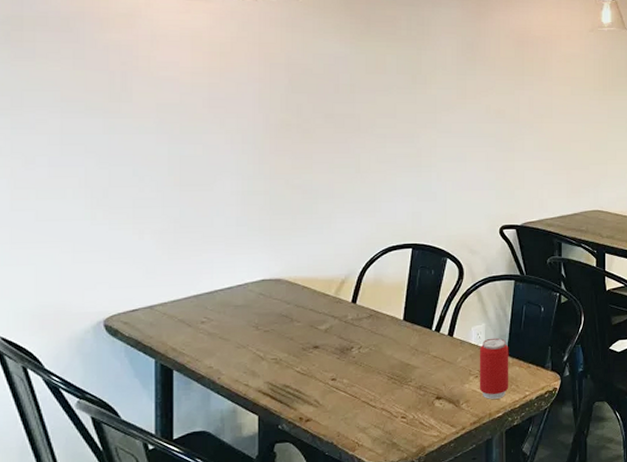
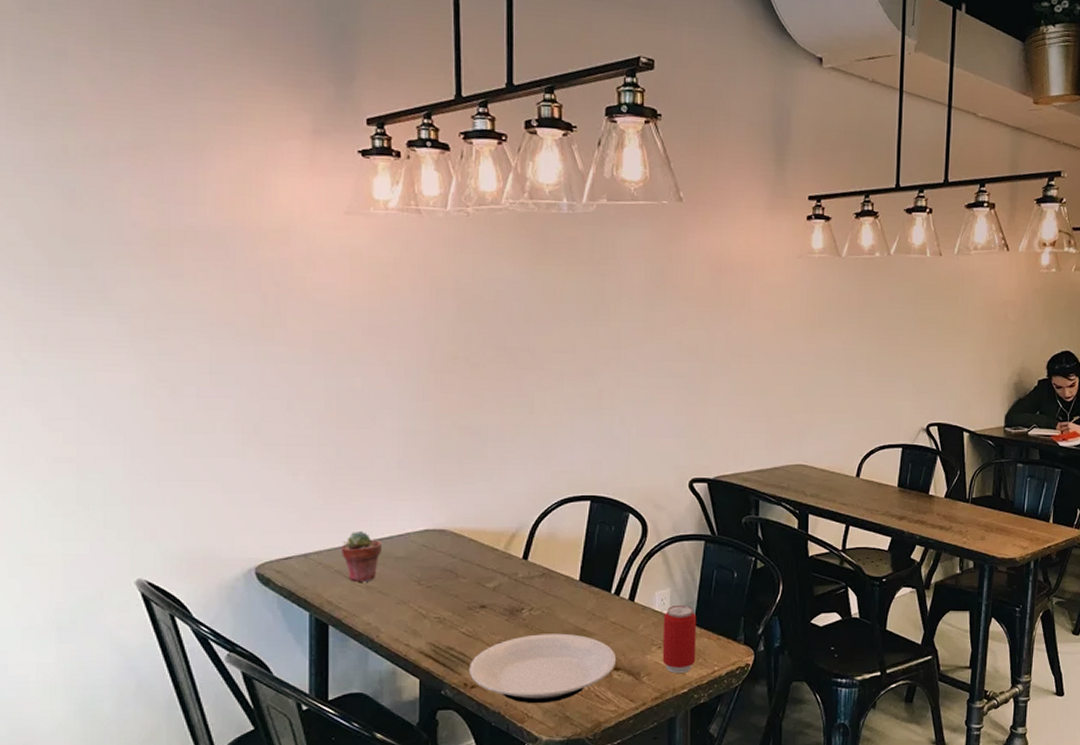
potted succulent: none [183,282,222,330] -> present [340,530,382,582]
plate: none [303,368,438,434] -> present [468,633,617,704]

